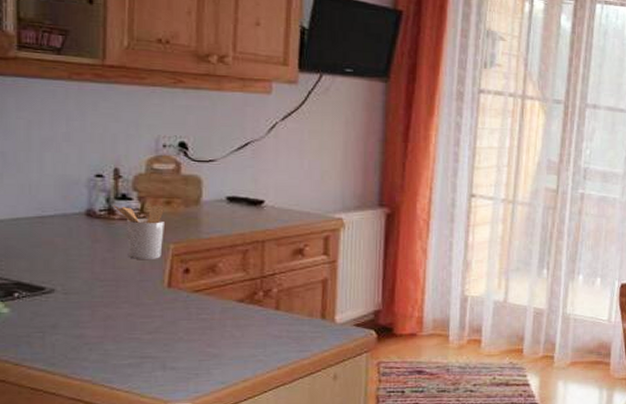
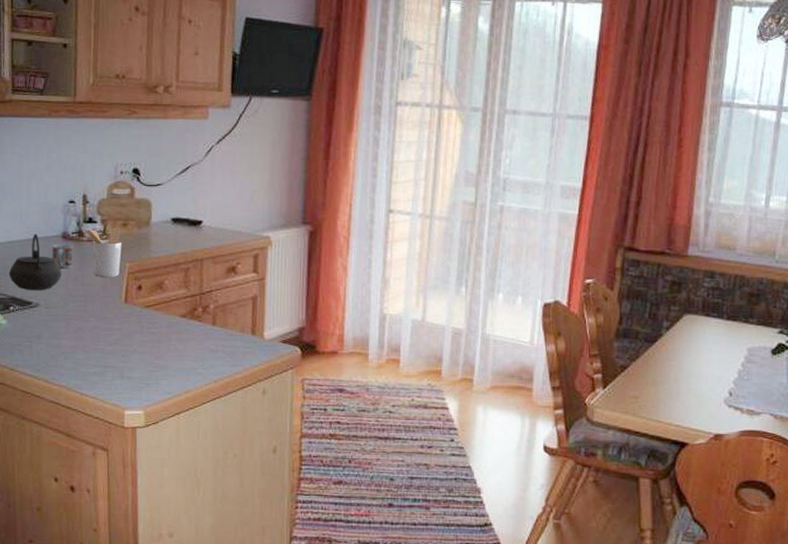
kettle: none [12,210,85,275] -> present [8,233,61,291]
cup: none [73,222,102,250] -> present [52,244,74,269]

